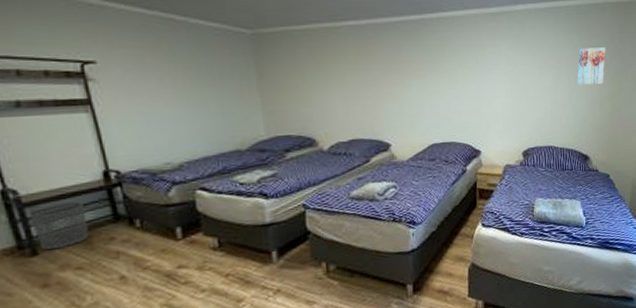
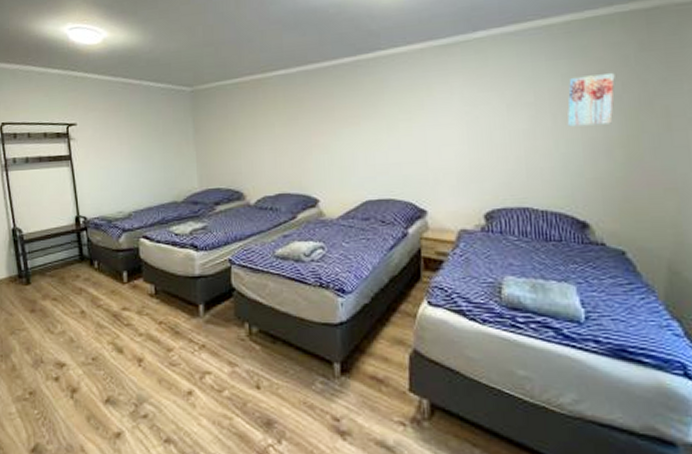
waste bin: present [29,201,89,250] -> none [27,241,62,281]

